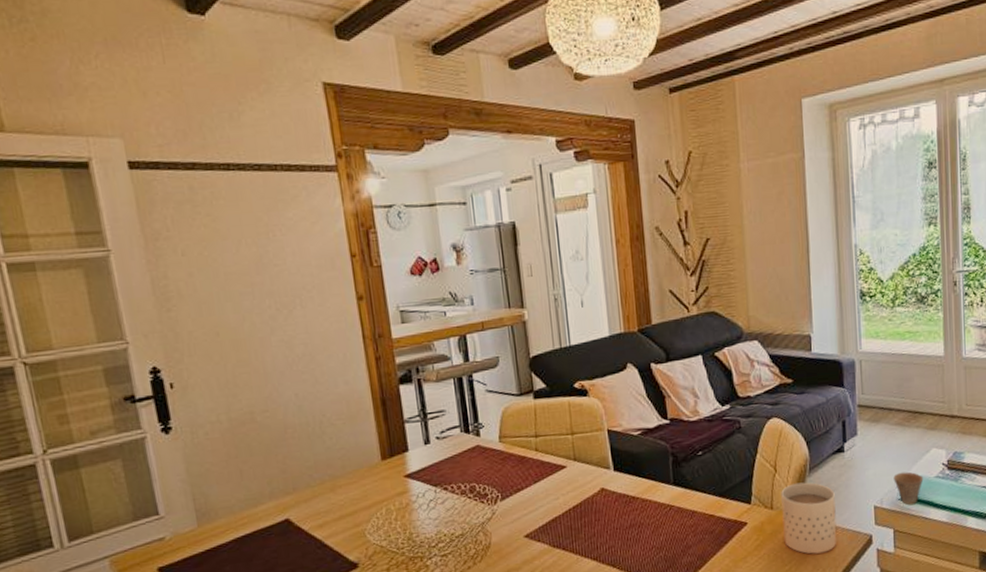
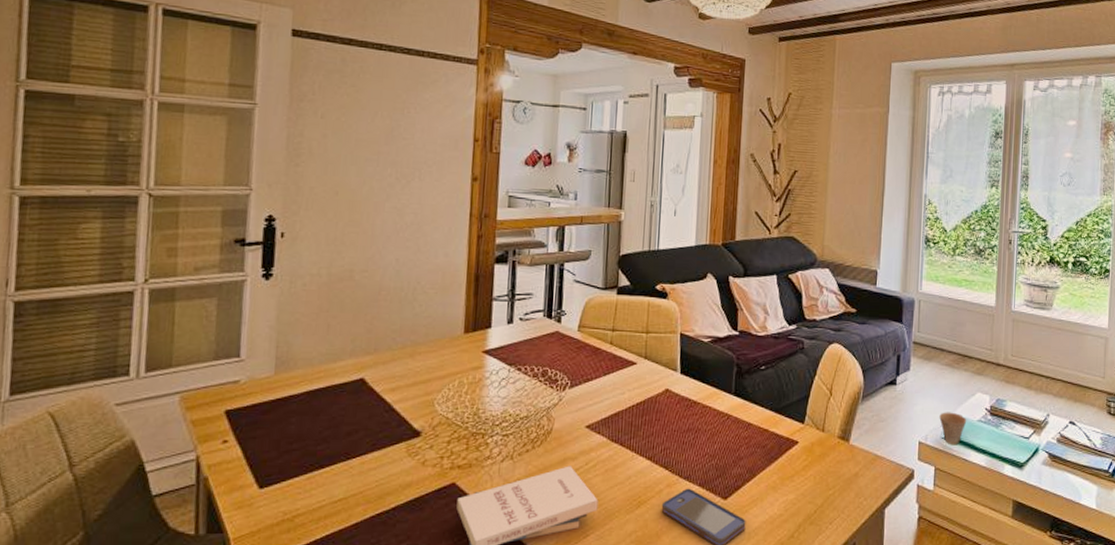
mug: present [781,482,837,554] -> none [831,409,883,482]

